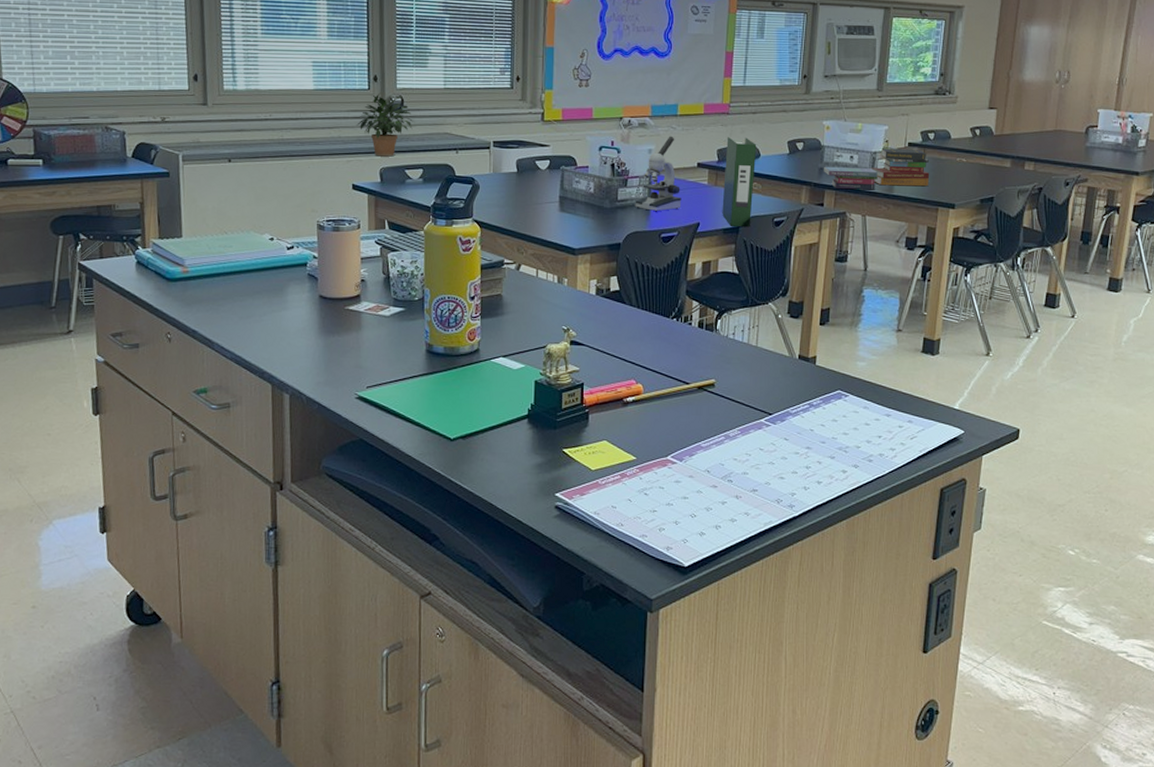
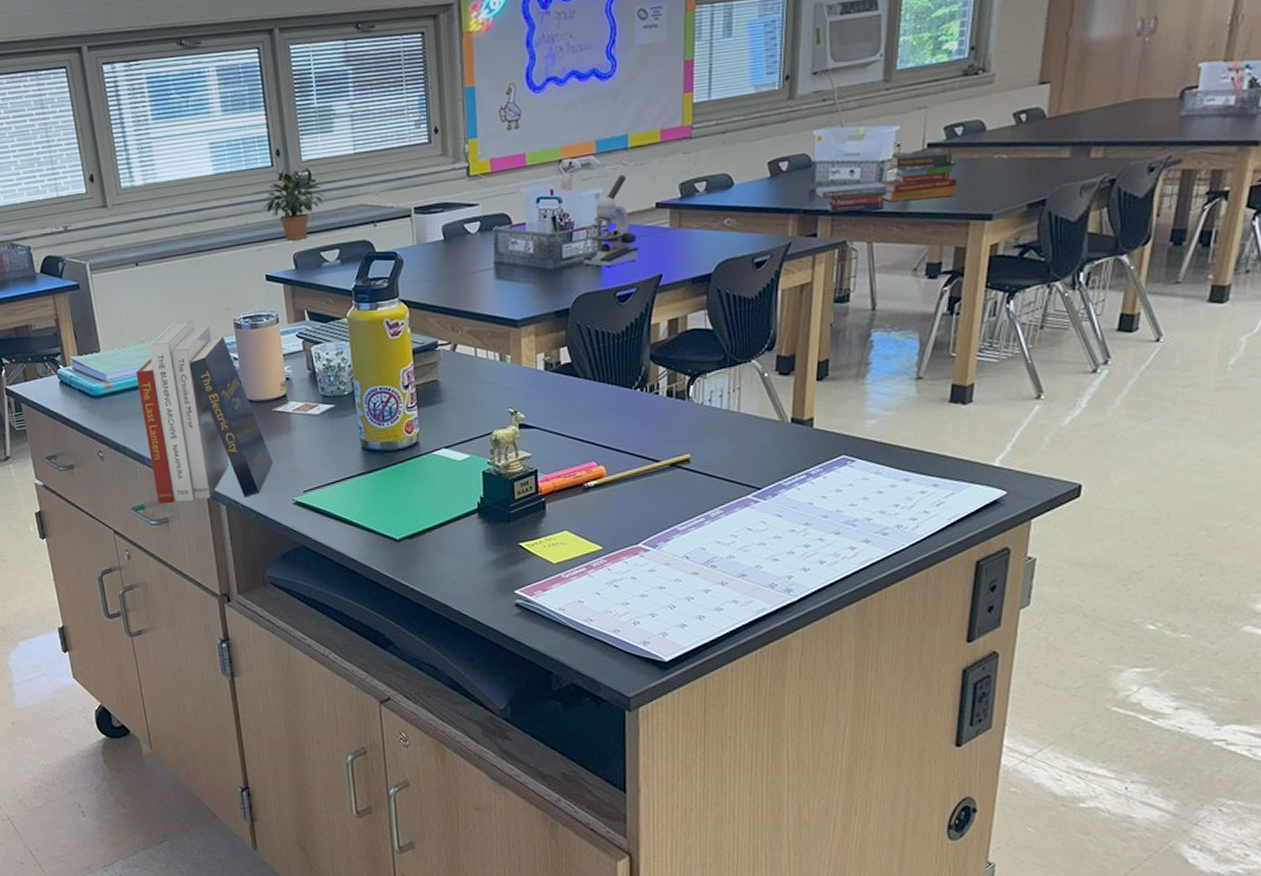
books: none [215,217,340,390] -> present [136,319,273,505]
binder: present [722,137,757,228] -> none [688,164,729,274]

